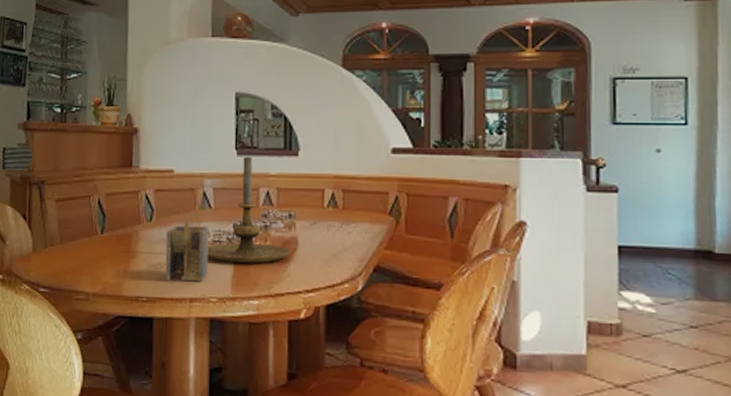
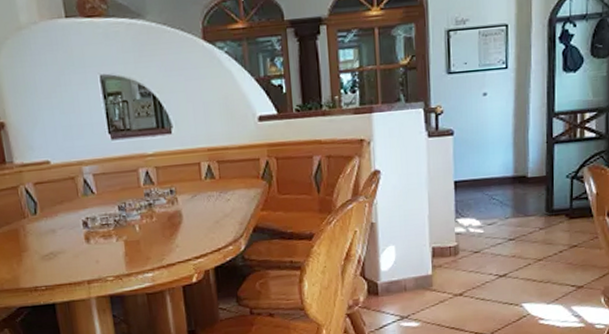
napkin holder: present [165,213,209,281] -> none [53,201,101,268]
candle holder: present [207,156,291,263] -> none [96,139,177,243]

